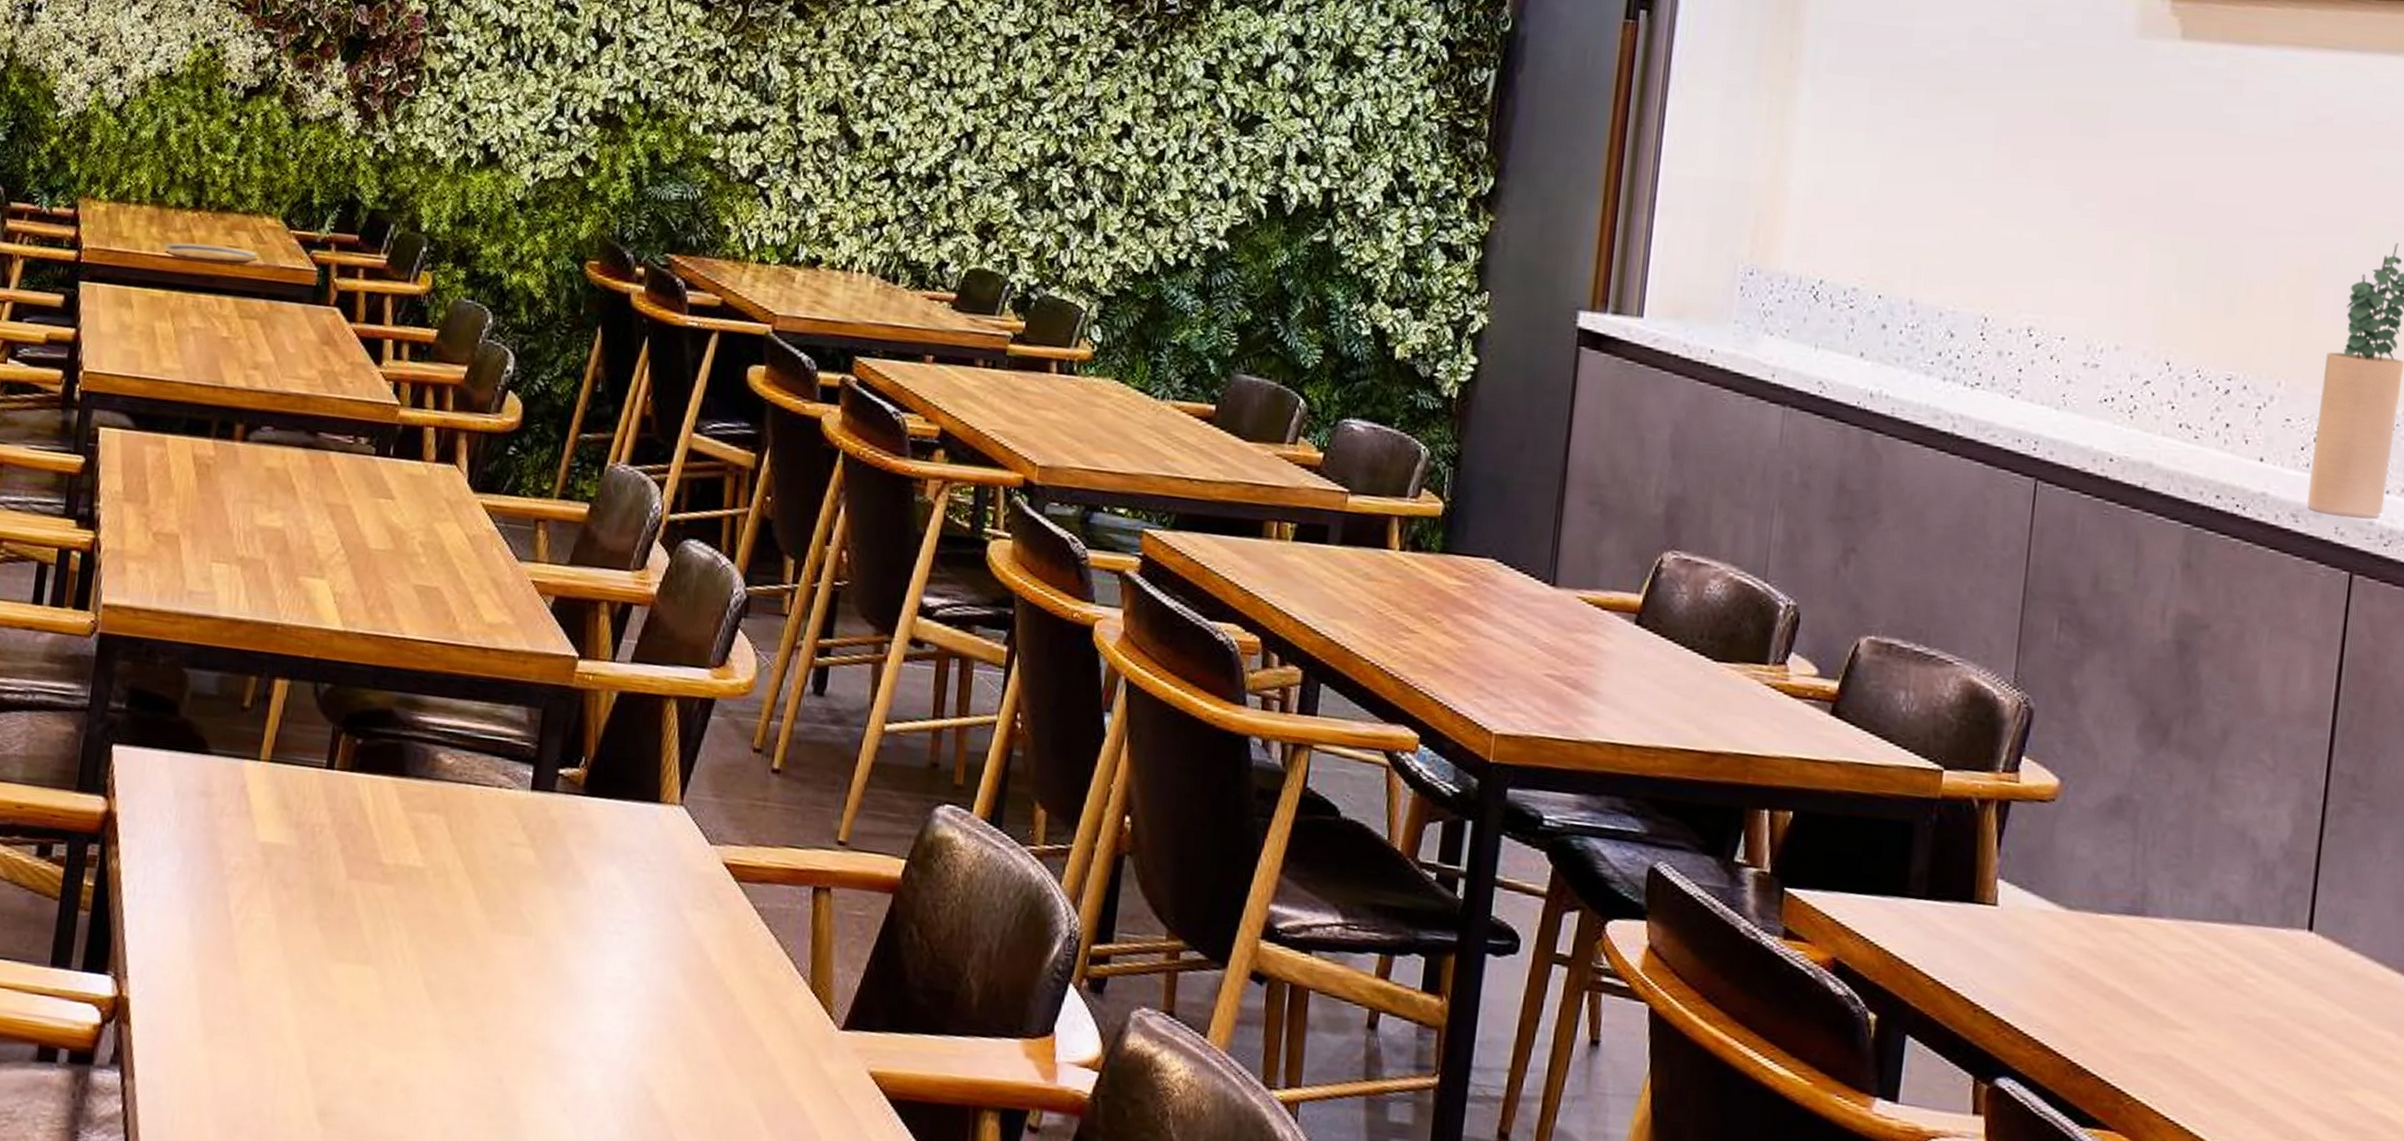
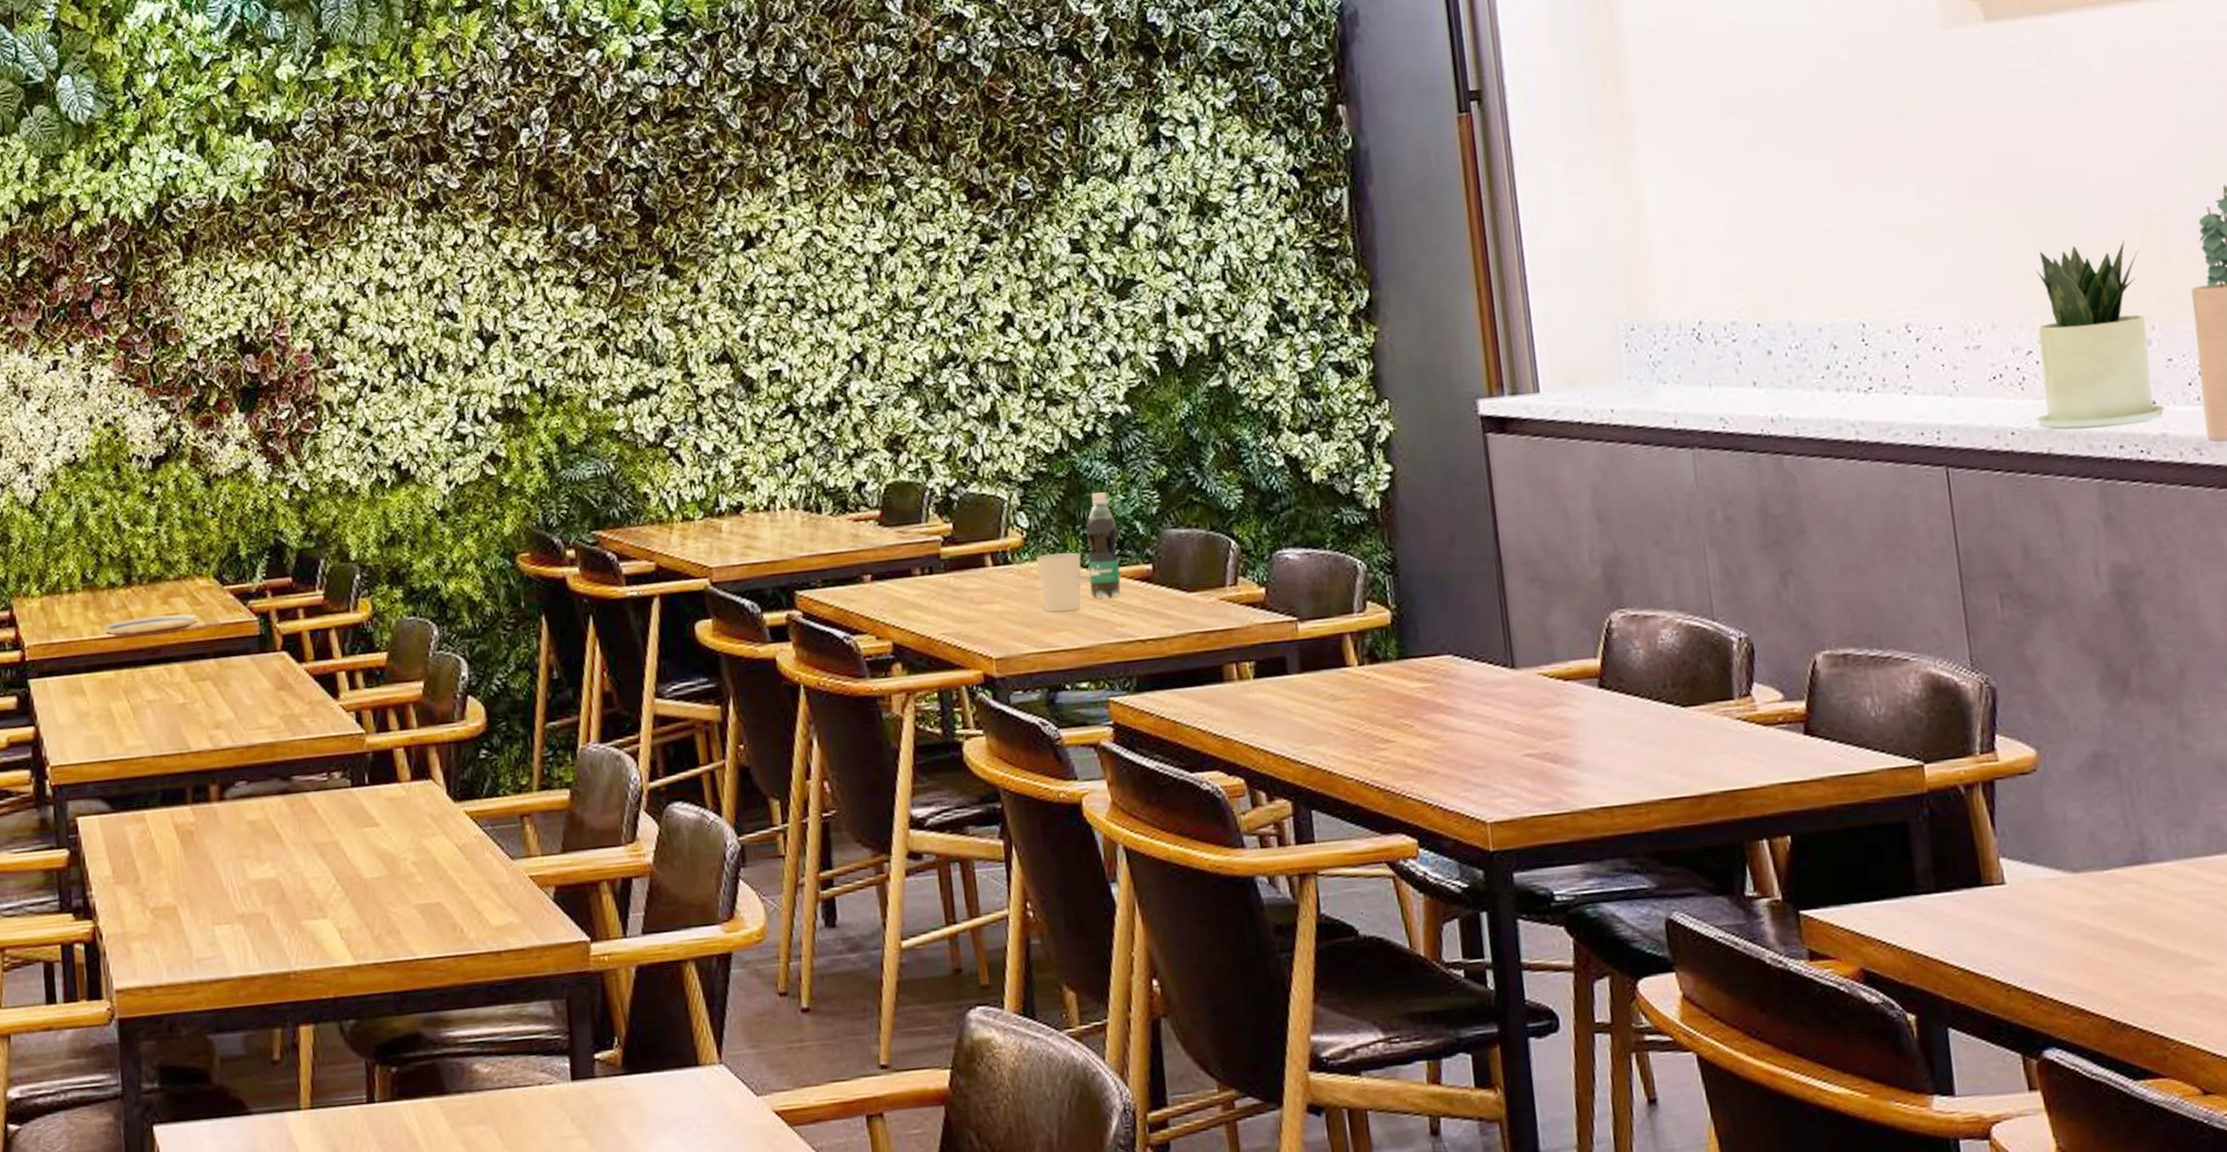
cup: none [1099,372,1151,436] -> present [1037,552,1090,613]
bottle: none [1148,322,1190,432] -> present [1086,492,1121,600]
planter: none [2137,283,2283,477] -> present [2035,240,2166,430]

